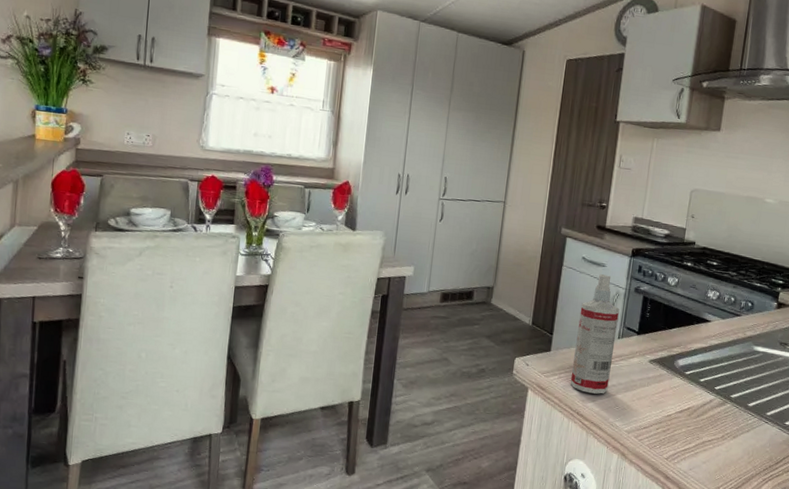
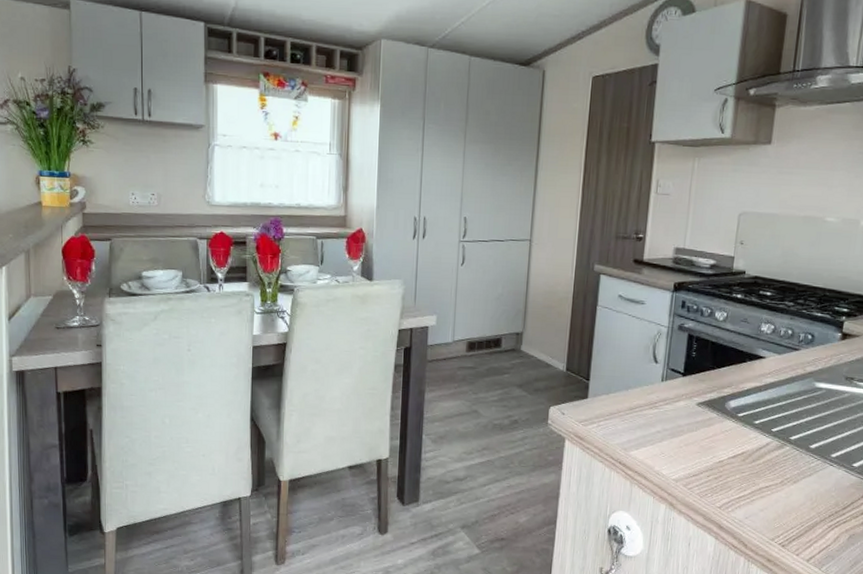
spray bottle: present [570,274,620,394] -> none [610,313,662,442]

